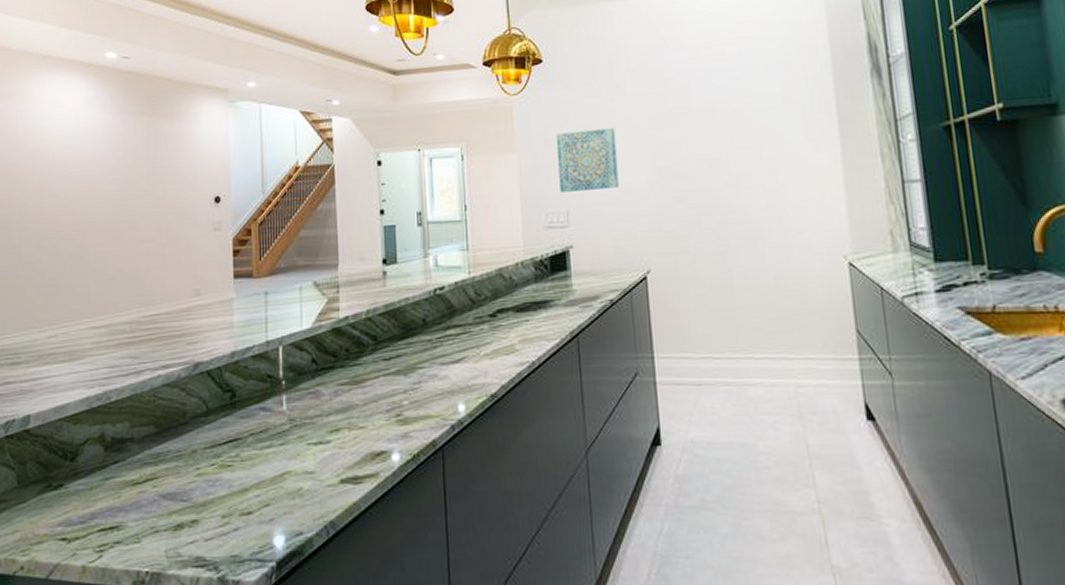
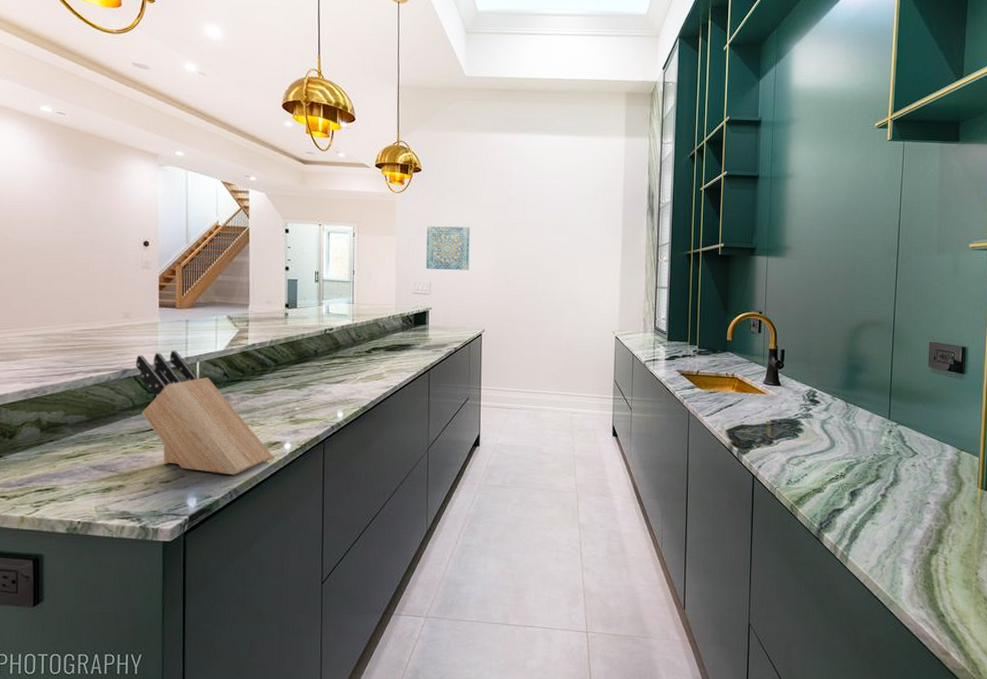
knife block: none [209,333,378,502] -> present [136,350,273,476]

